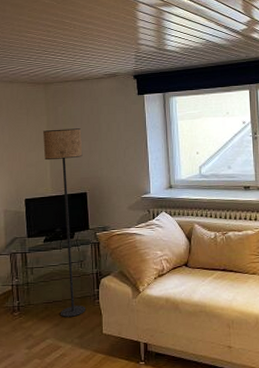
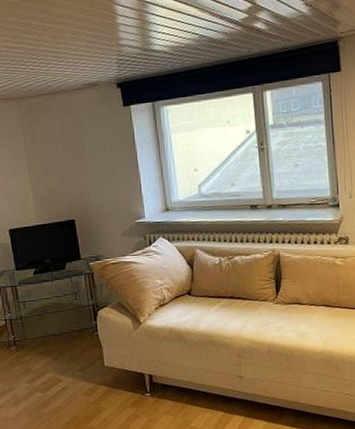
floor lamp: present [42,128,85,317] -> none [20,148,84,351]

